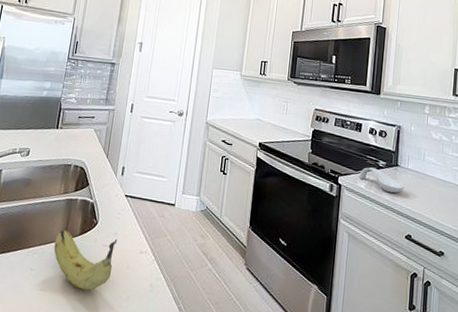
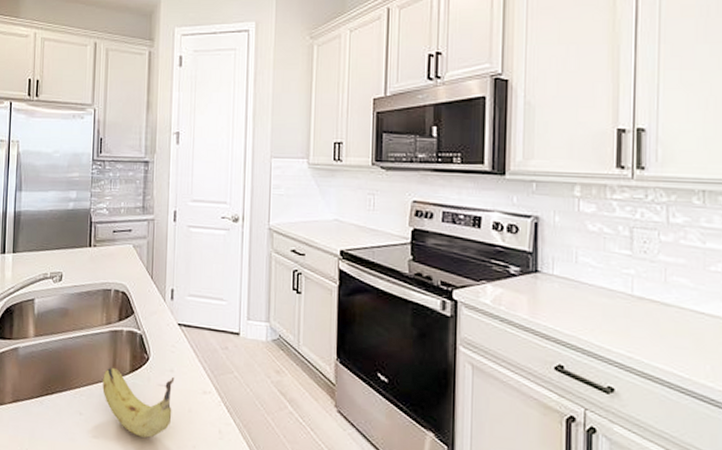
spoon rest: present [358,167,405,194] -> none [481,275,550,310]

